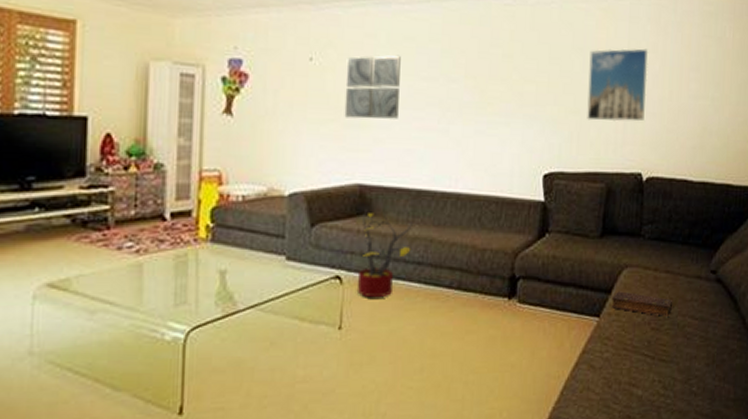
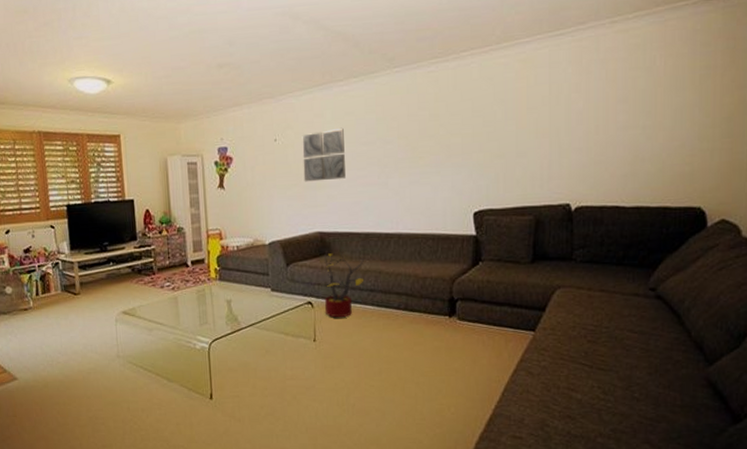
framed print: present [587,48,649,122] -> none [511,90,571,162]
diary: present [611,291,673,316] -> none [546,309,610,330]

